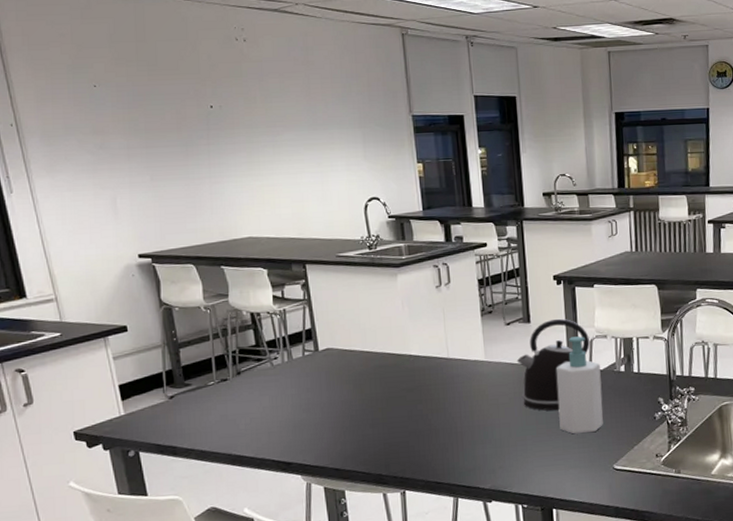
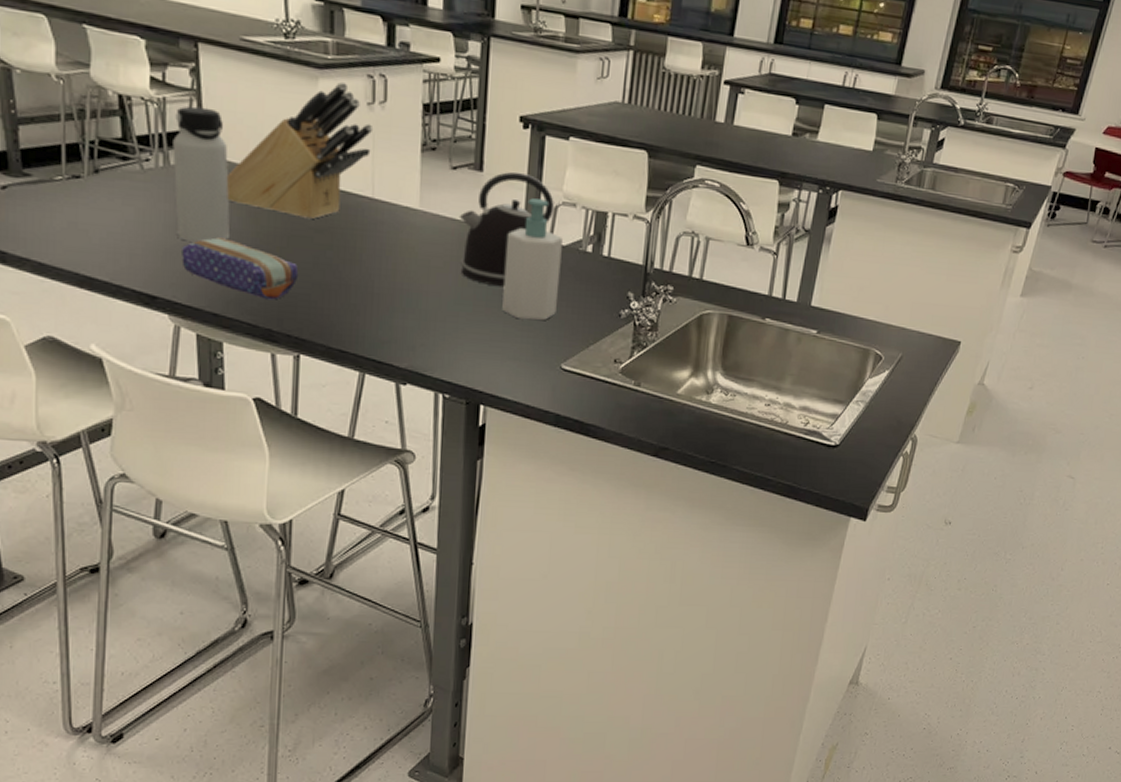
water bottle: none [293,311,343,416] -> present [172,106,231,242]
pencil case: none [307,408,398,451] -> present [182,237,299,300]
knife block: none [335,274,443,383] -> present [226,81,374,220]

